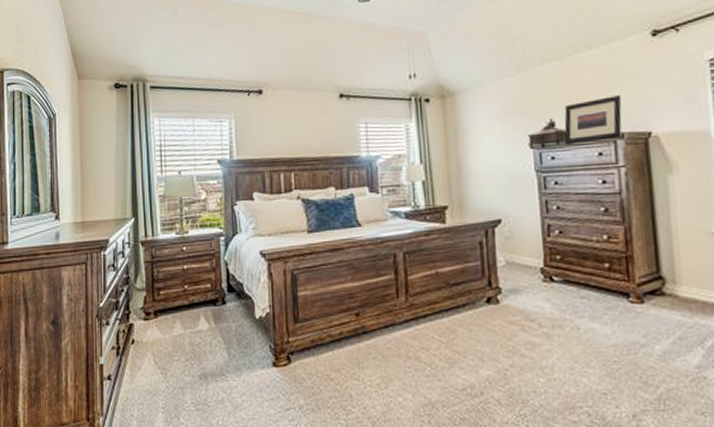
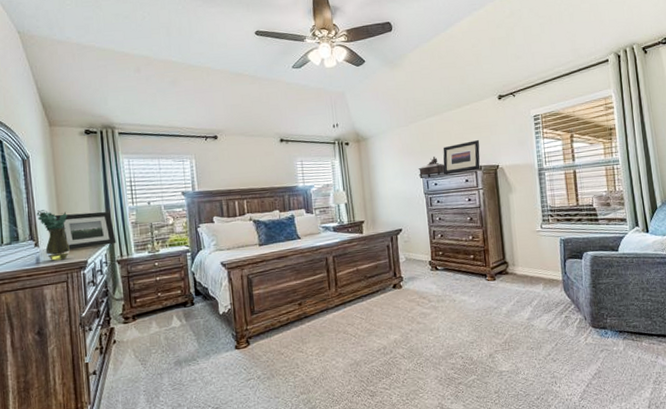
vase: none [59,176,91,238] -> present [36,210,70,261]
picture frame: none [78,180,141,225] -> present [55,211,116,250]

